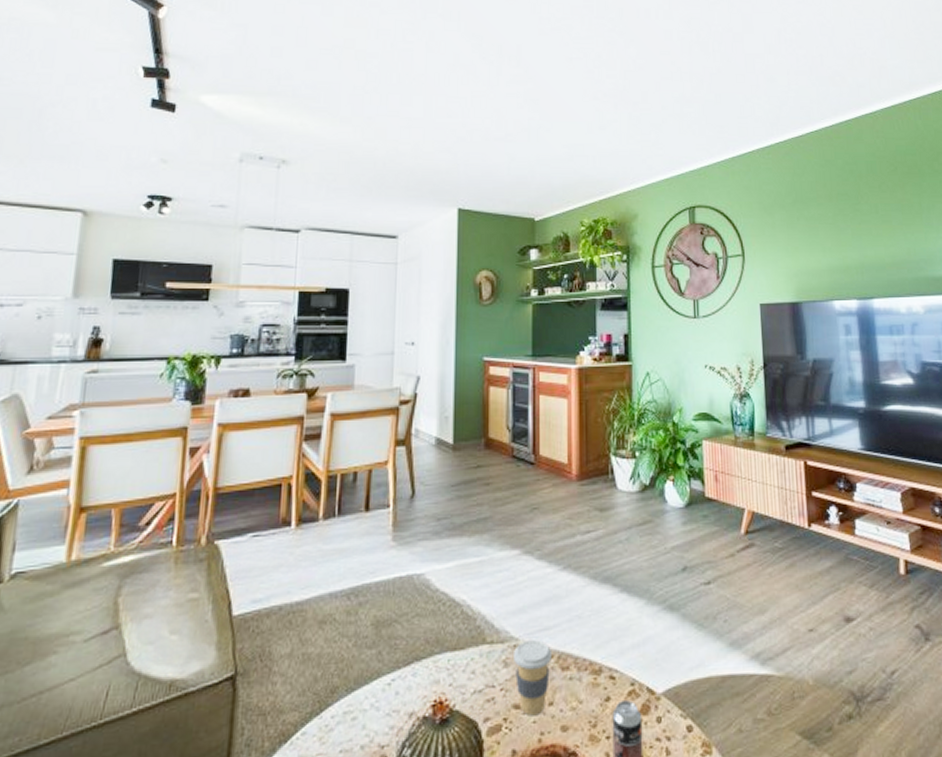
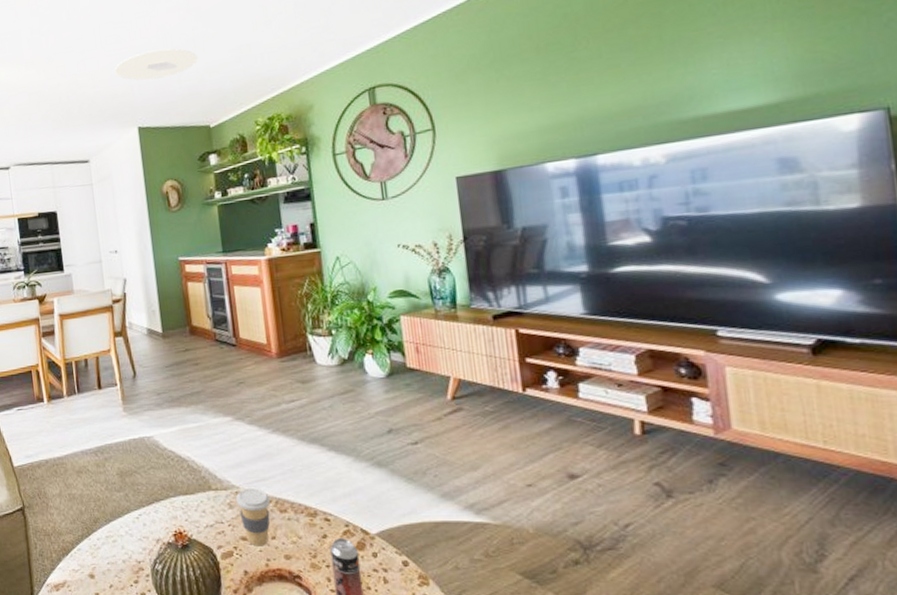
ceiling light: none [442,132,531,162] -> present [115,48,198,81]

